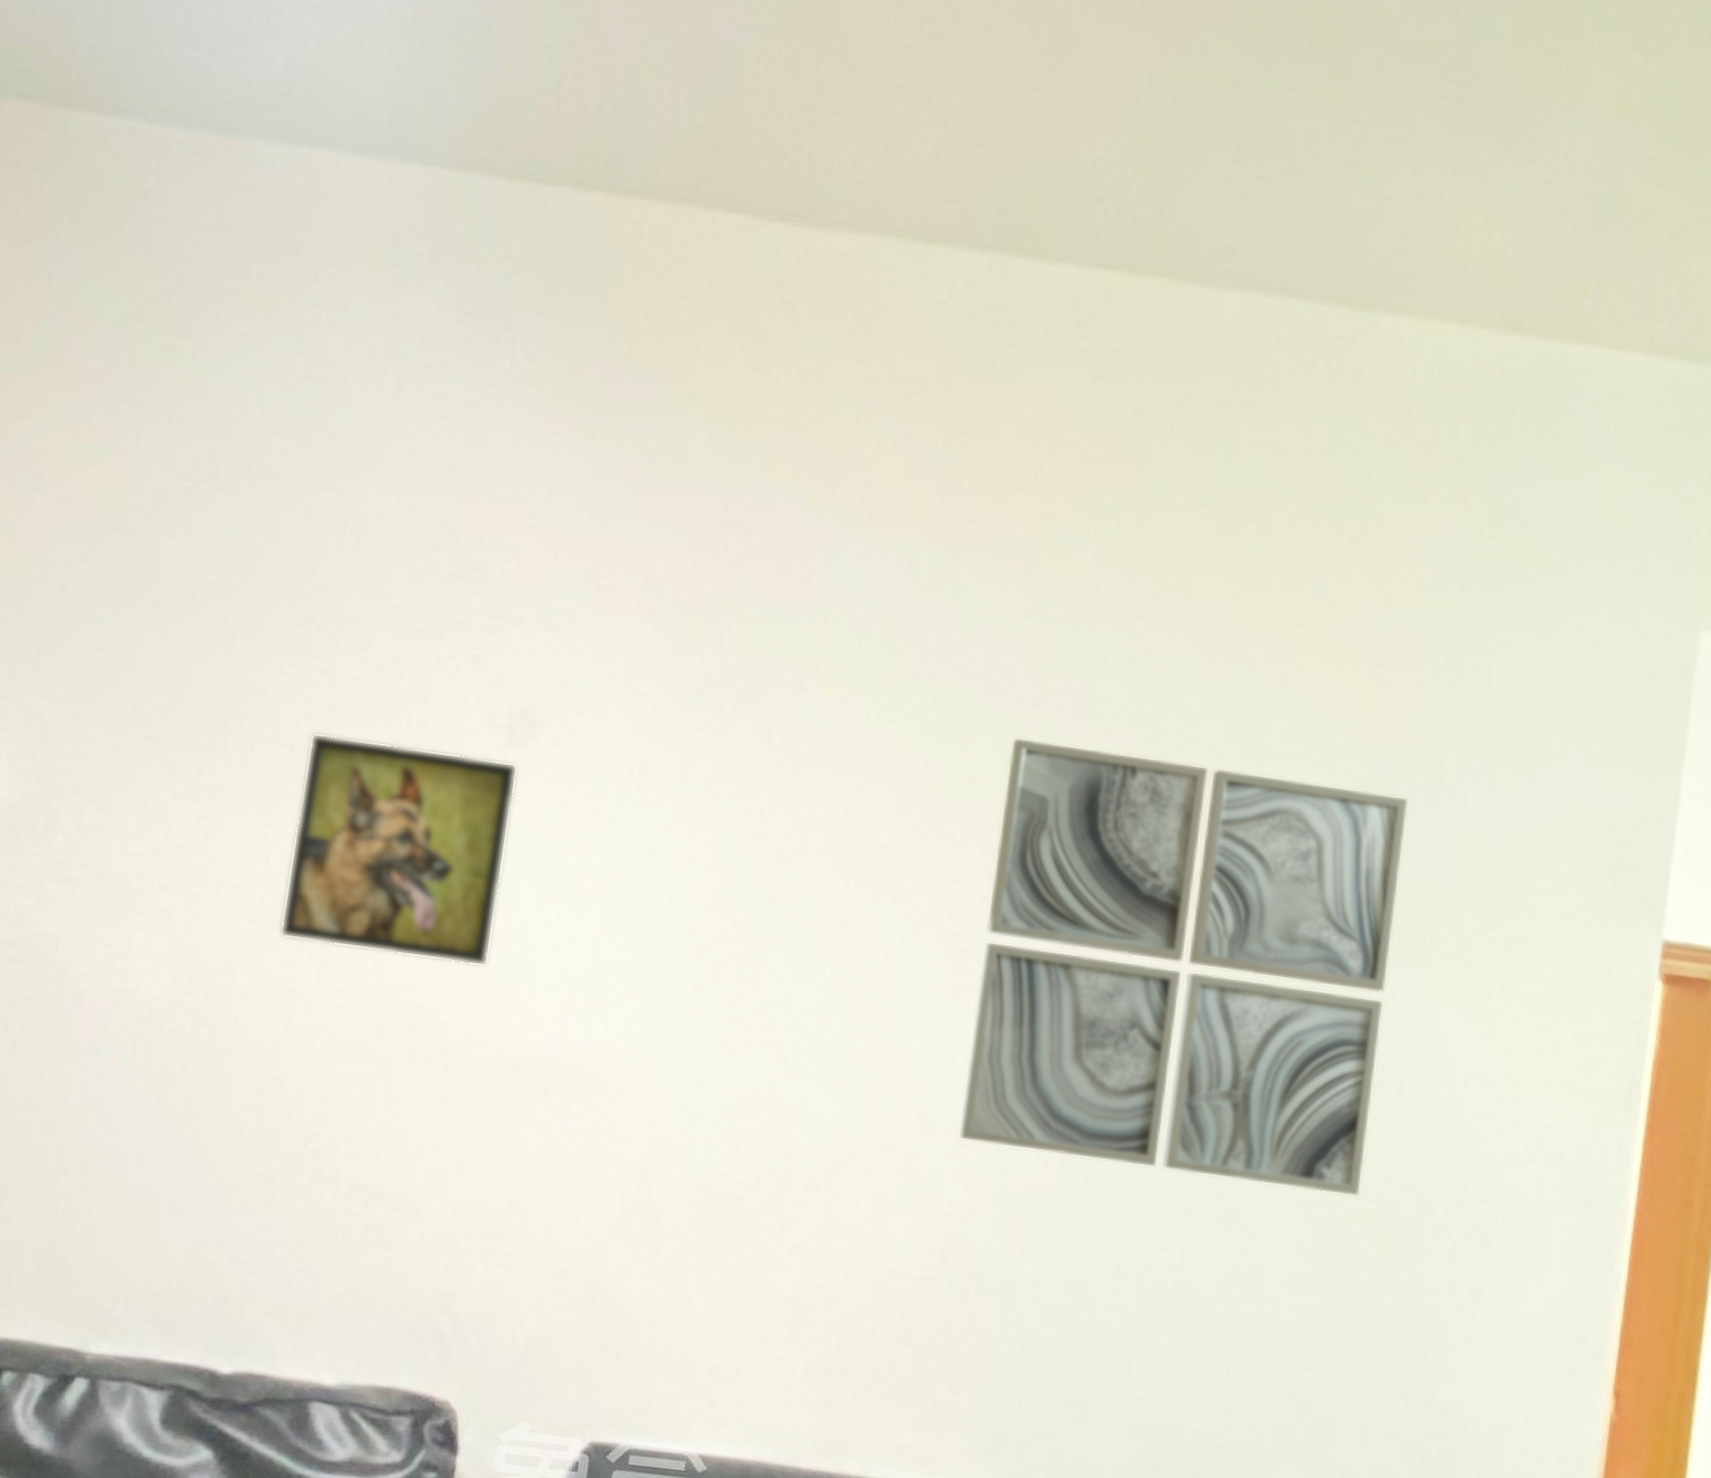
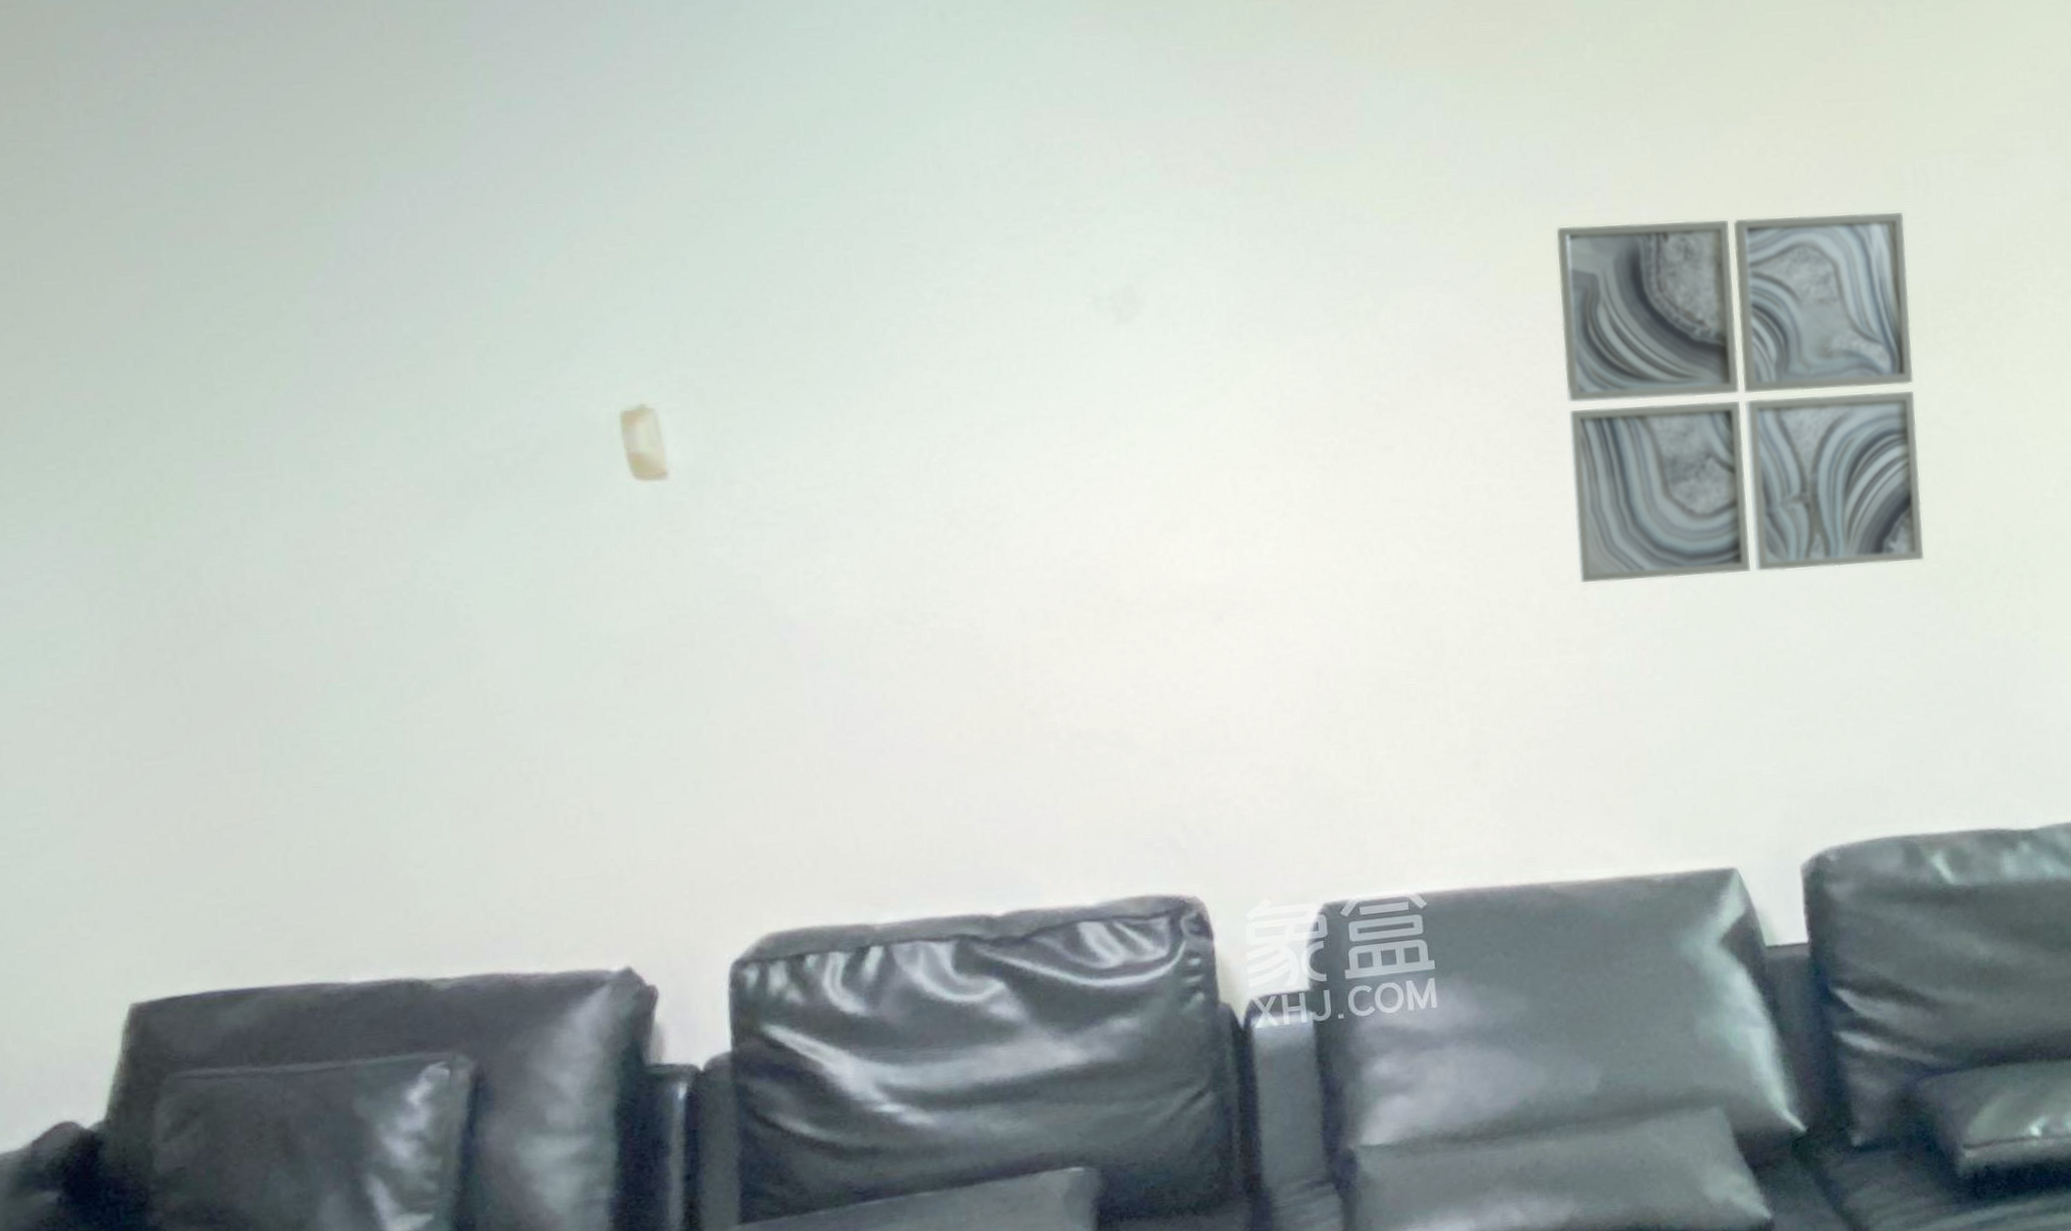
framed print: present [279,733,518,967] -> none [940,338,1144,534]

